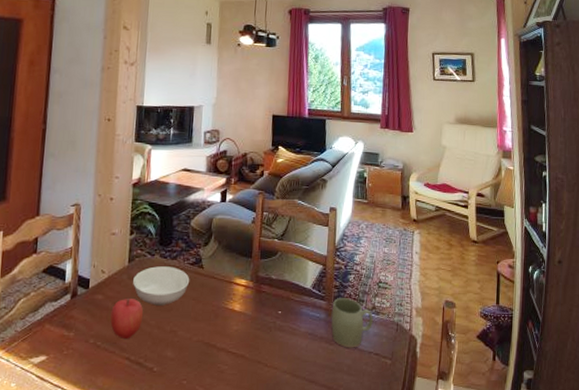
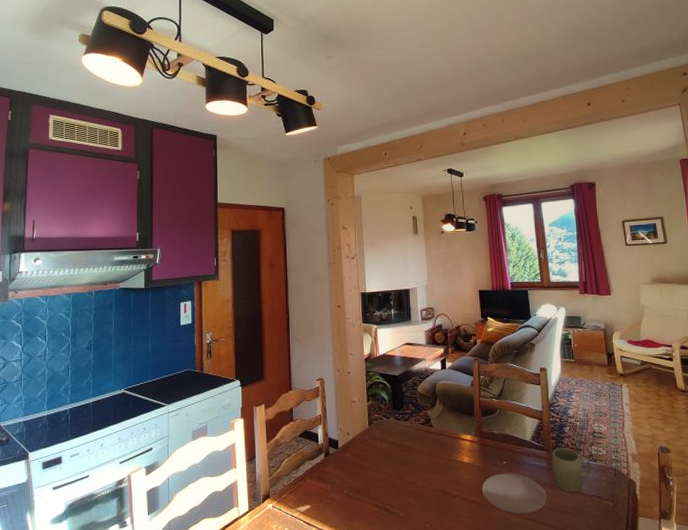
fruit: present [110,299,144,340] -> none [359,455,386,490]
bowl: present [133,266,190,306] -> none [374,427,422,461]
plate: none [251,324,322,371] -> present [481,473,547,514]

